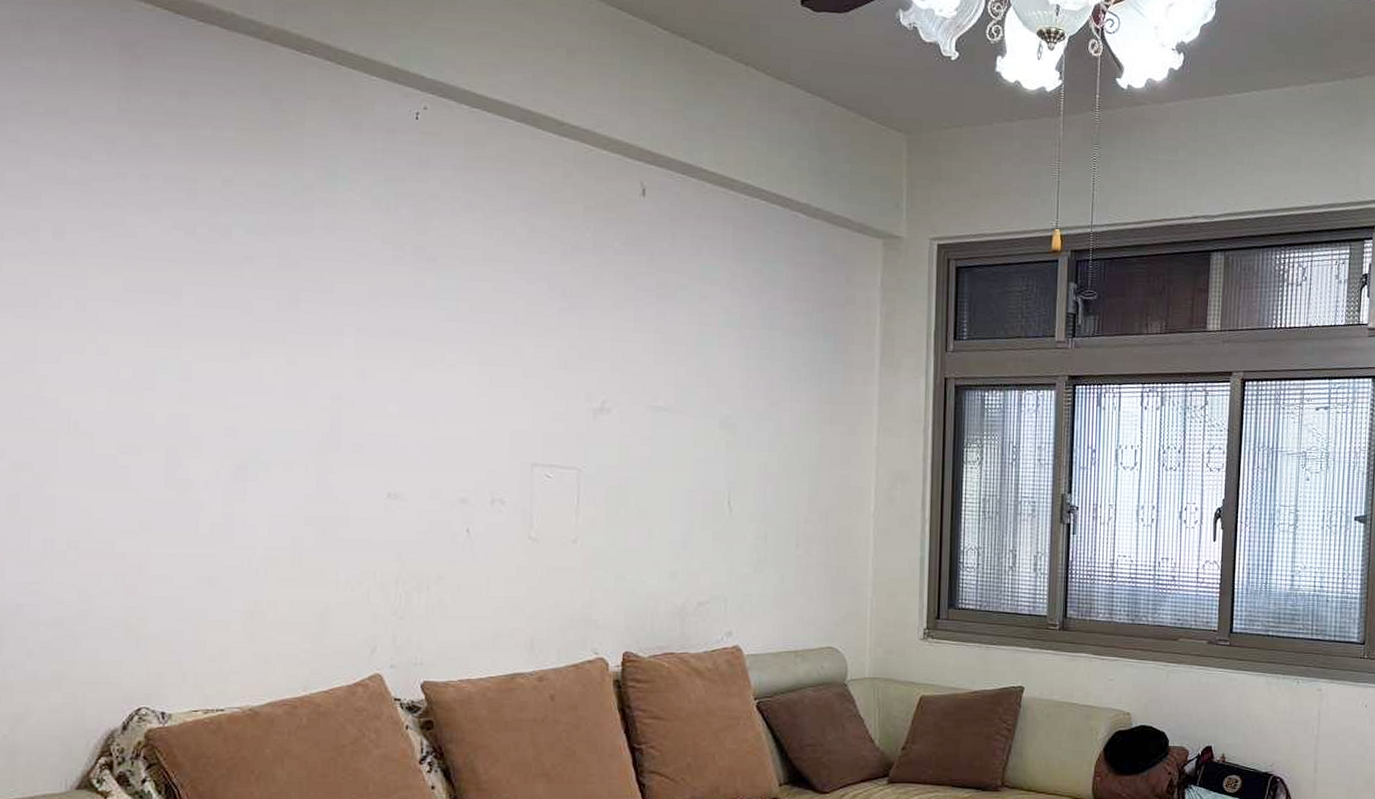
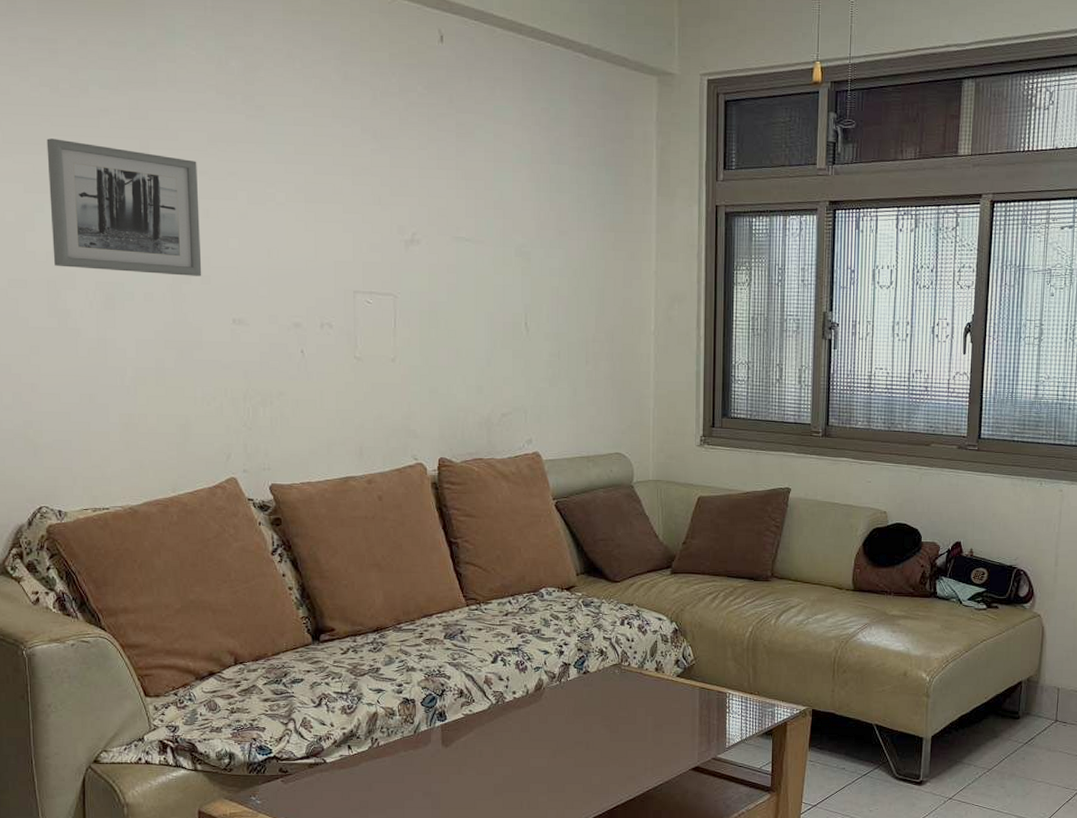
wall art: none [175,287,355,445] -> present [46,138,202,276]

